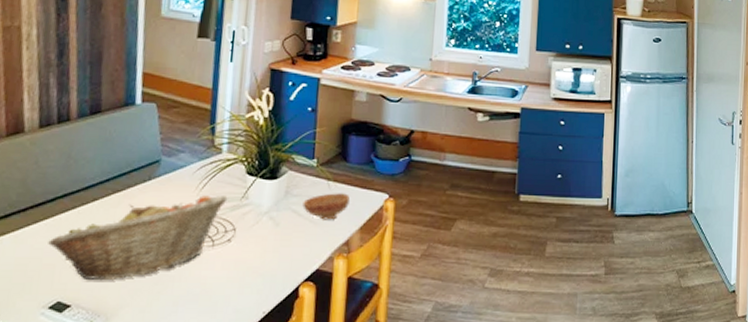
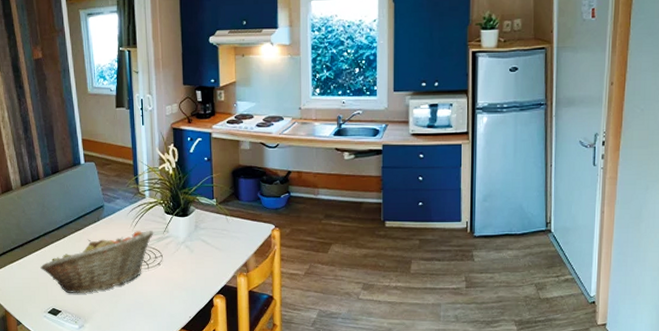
bowl: present [302,193,350,220] -> none [209,225,244,247]

